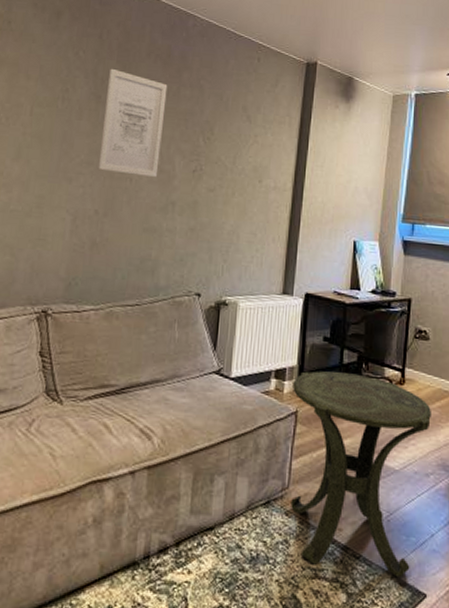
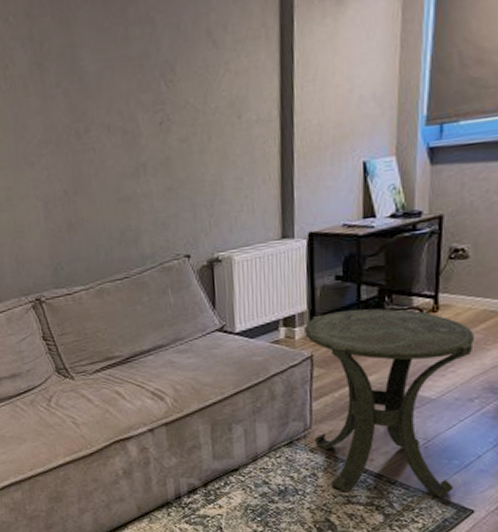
wall art: present [98,68,168,177] -> none [46,26,122,147]

